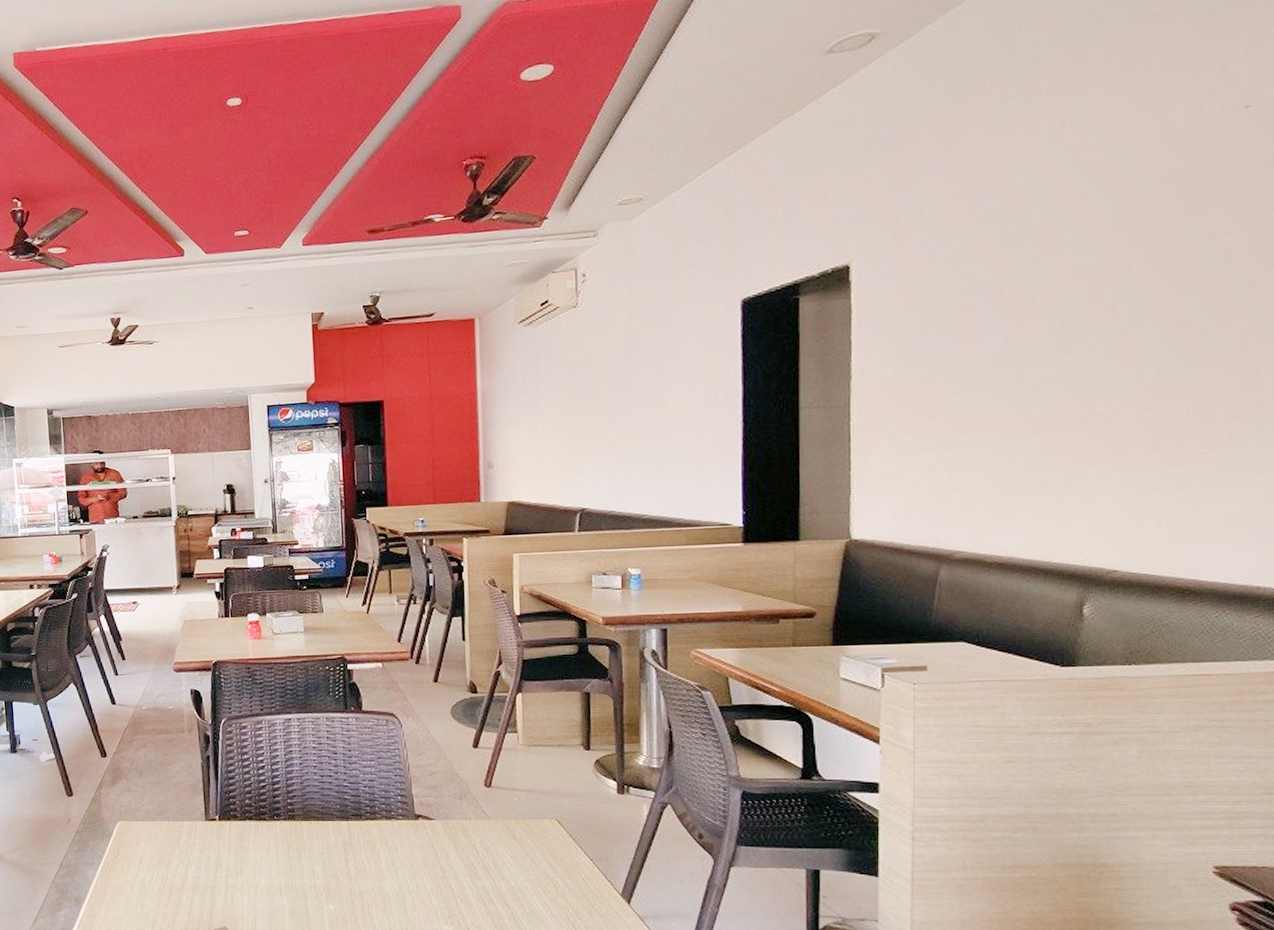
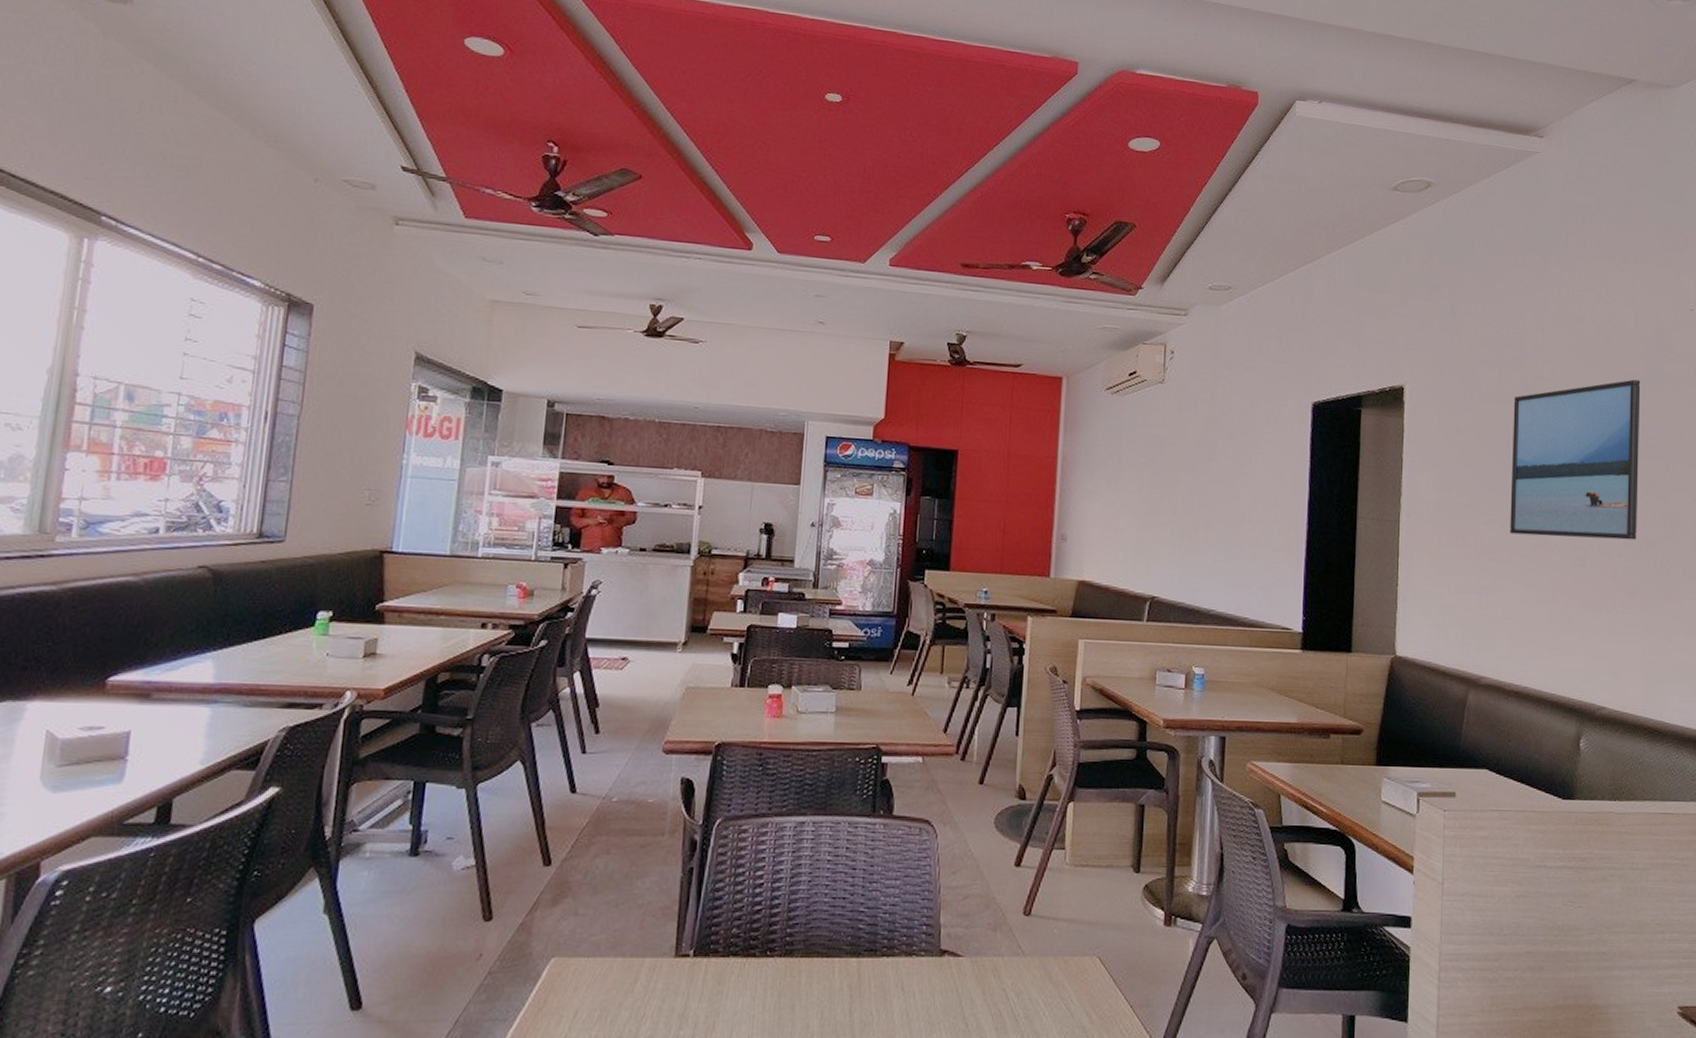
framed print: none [988,204,1169,402] -> present [1510,379,1641,540]

